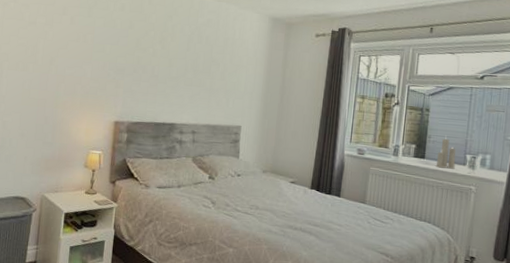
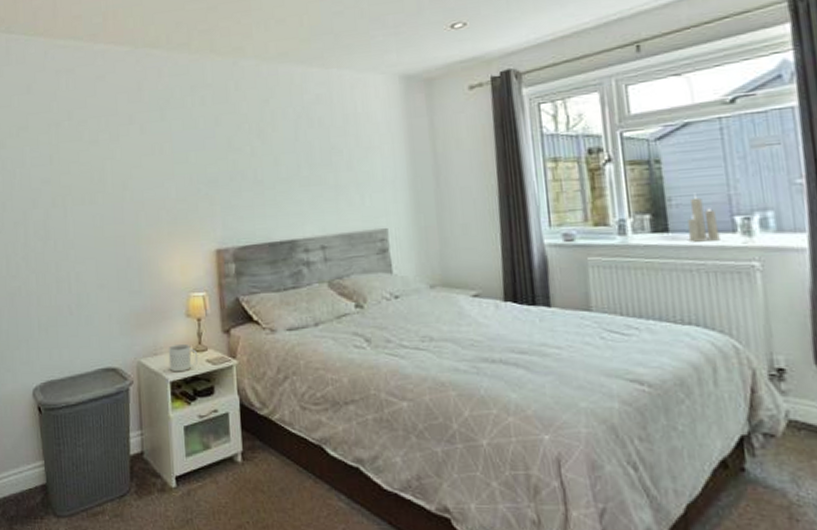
mug: none [65,186,89,207] -> present [168,343,198,372]

